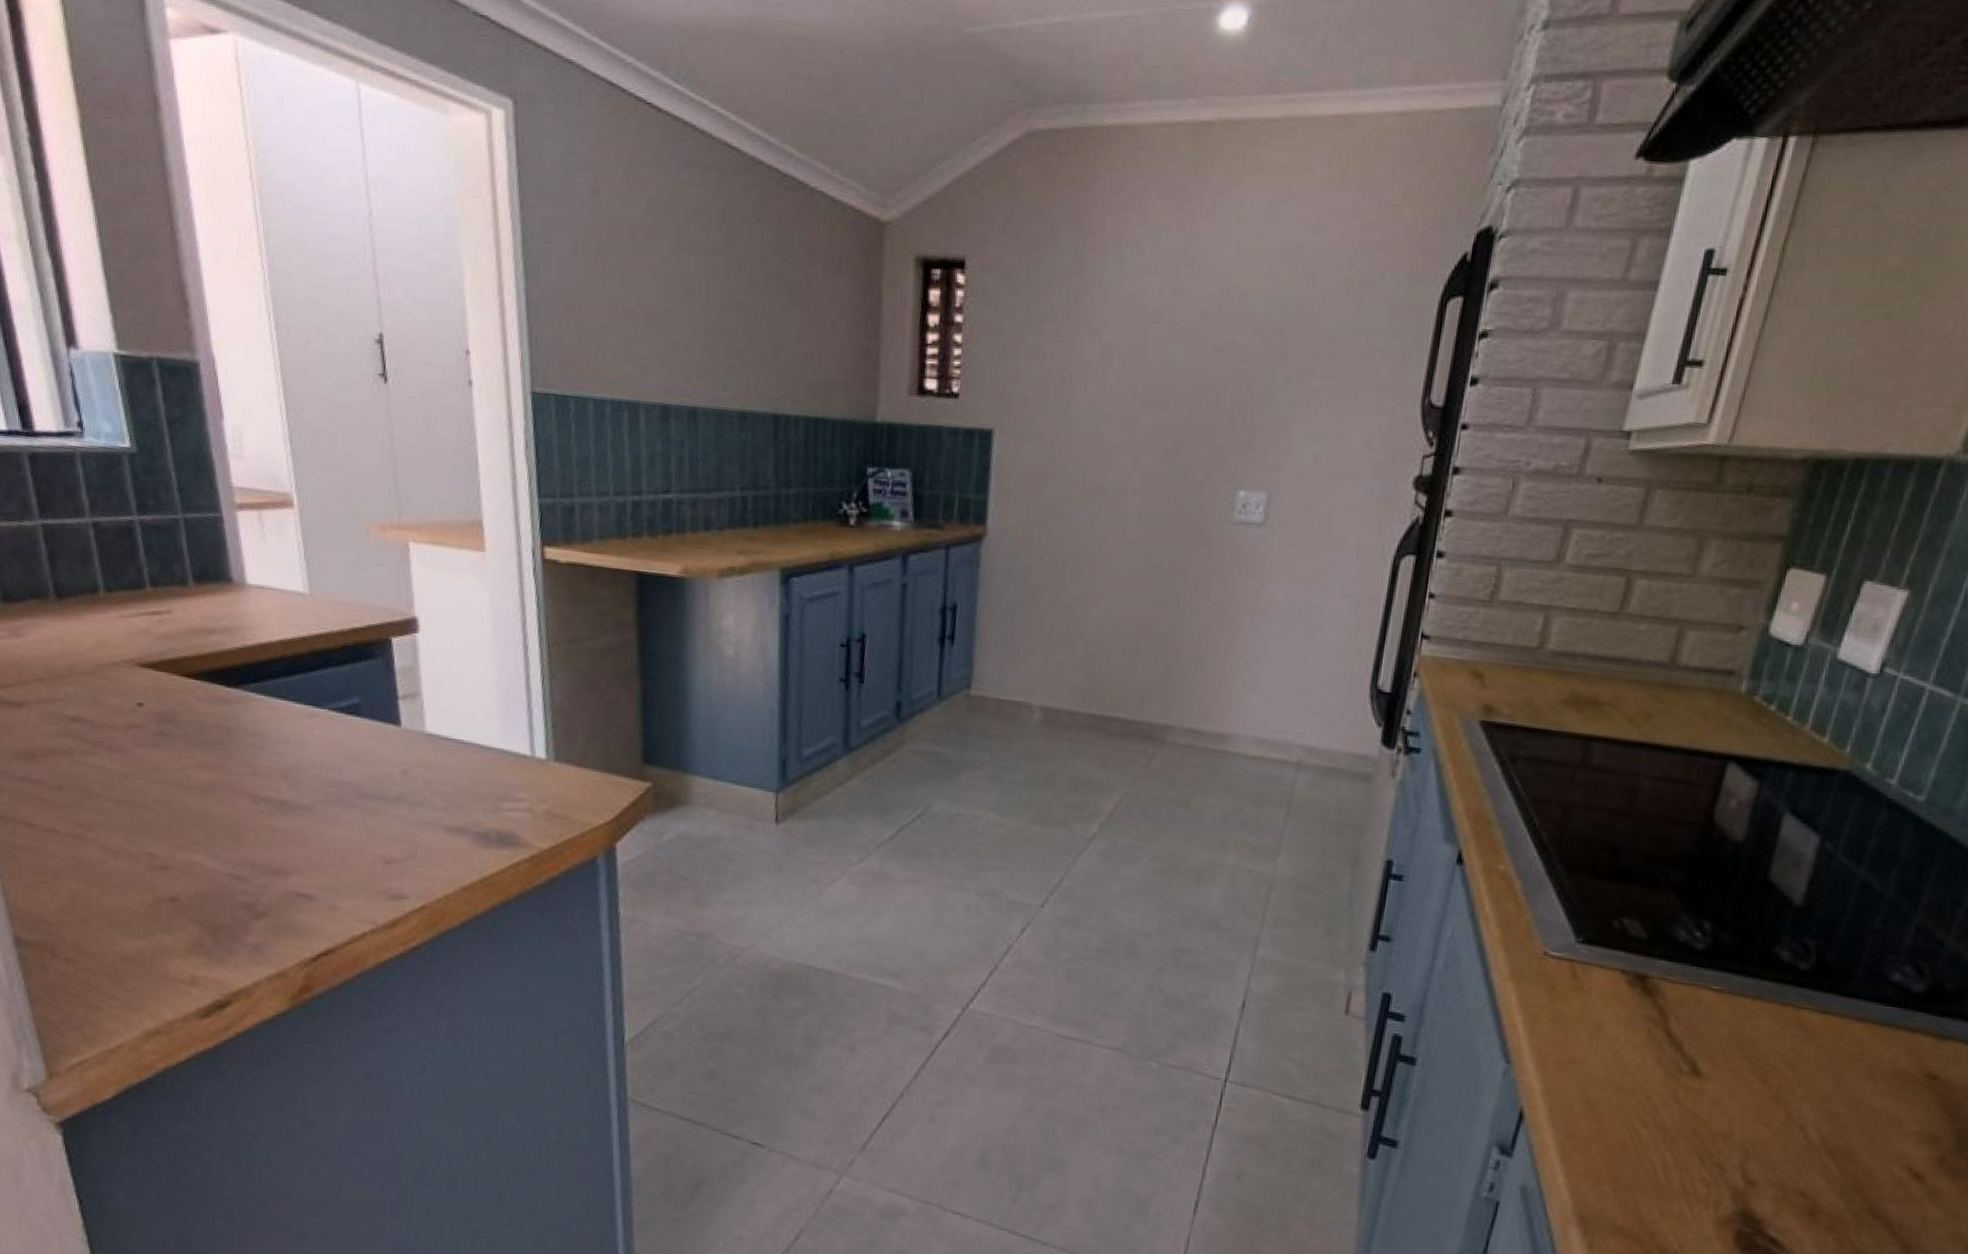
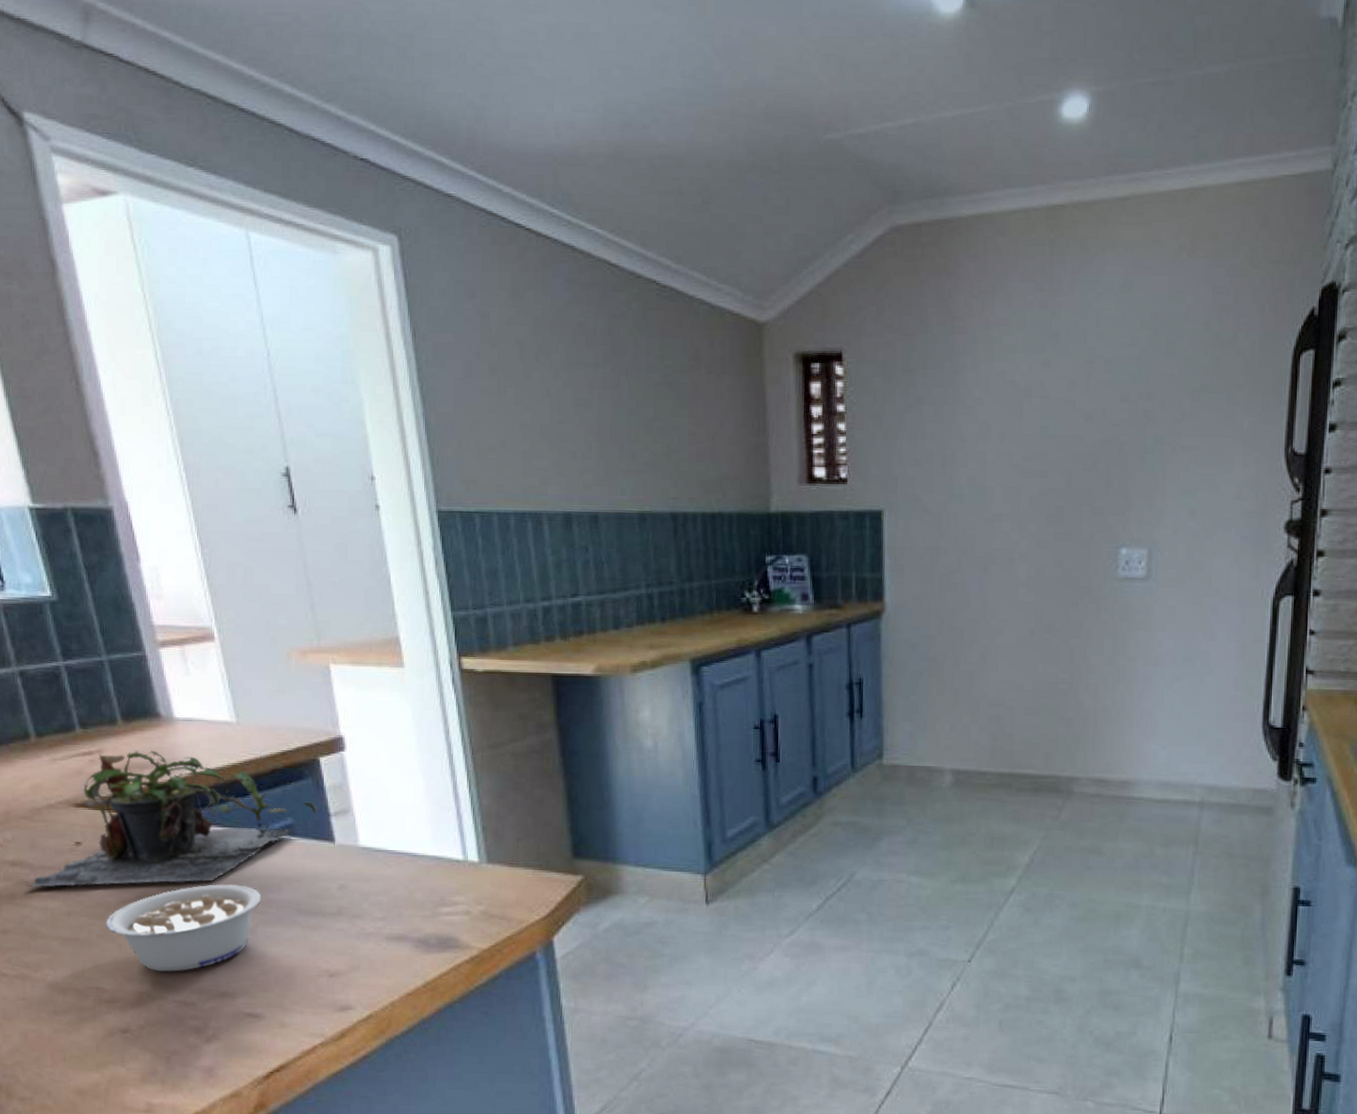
plant: none [86,614,386,755] -> present [27,750,318,888]
legume: none [162,758,322,844] -> present [106,884,262,972]

